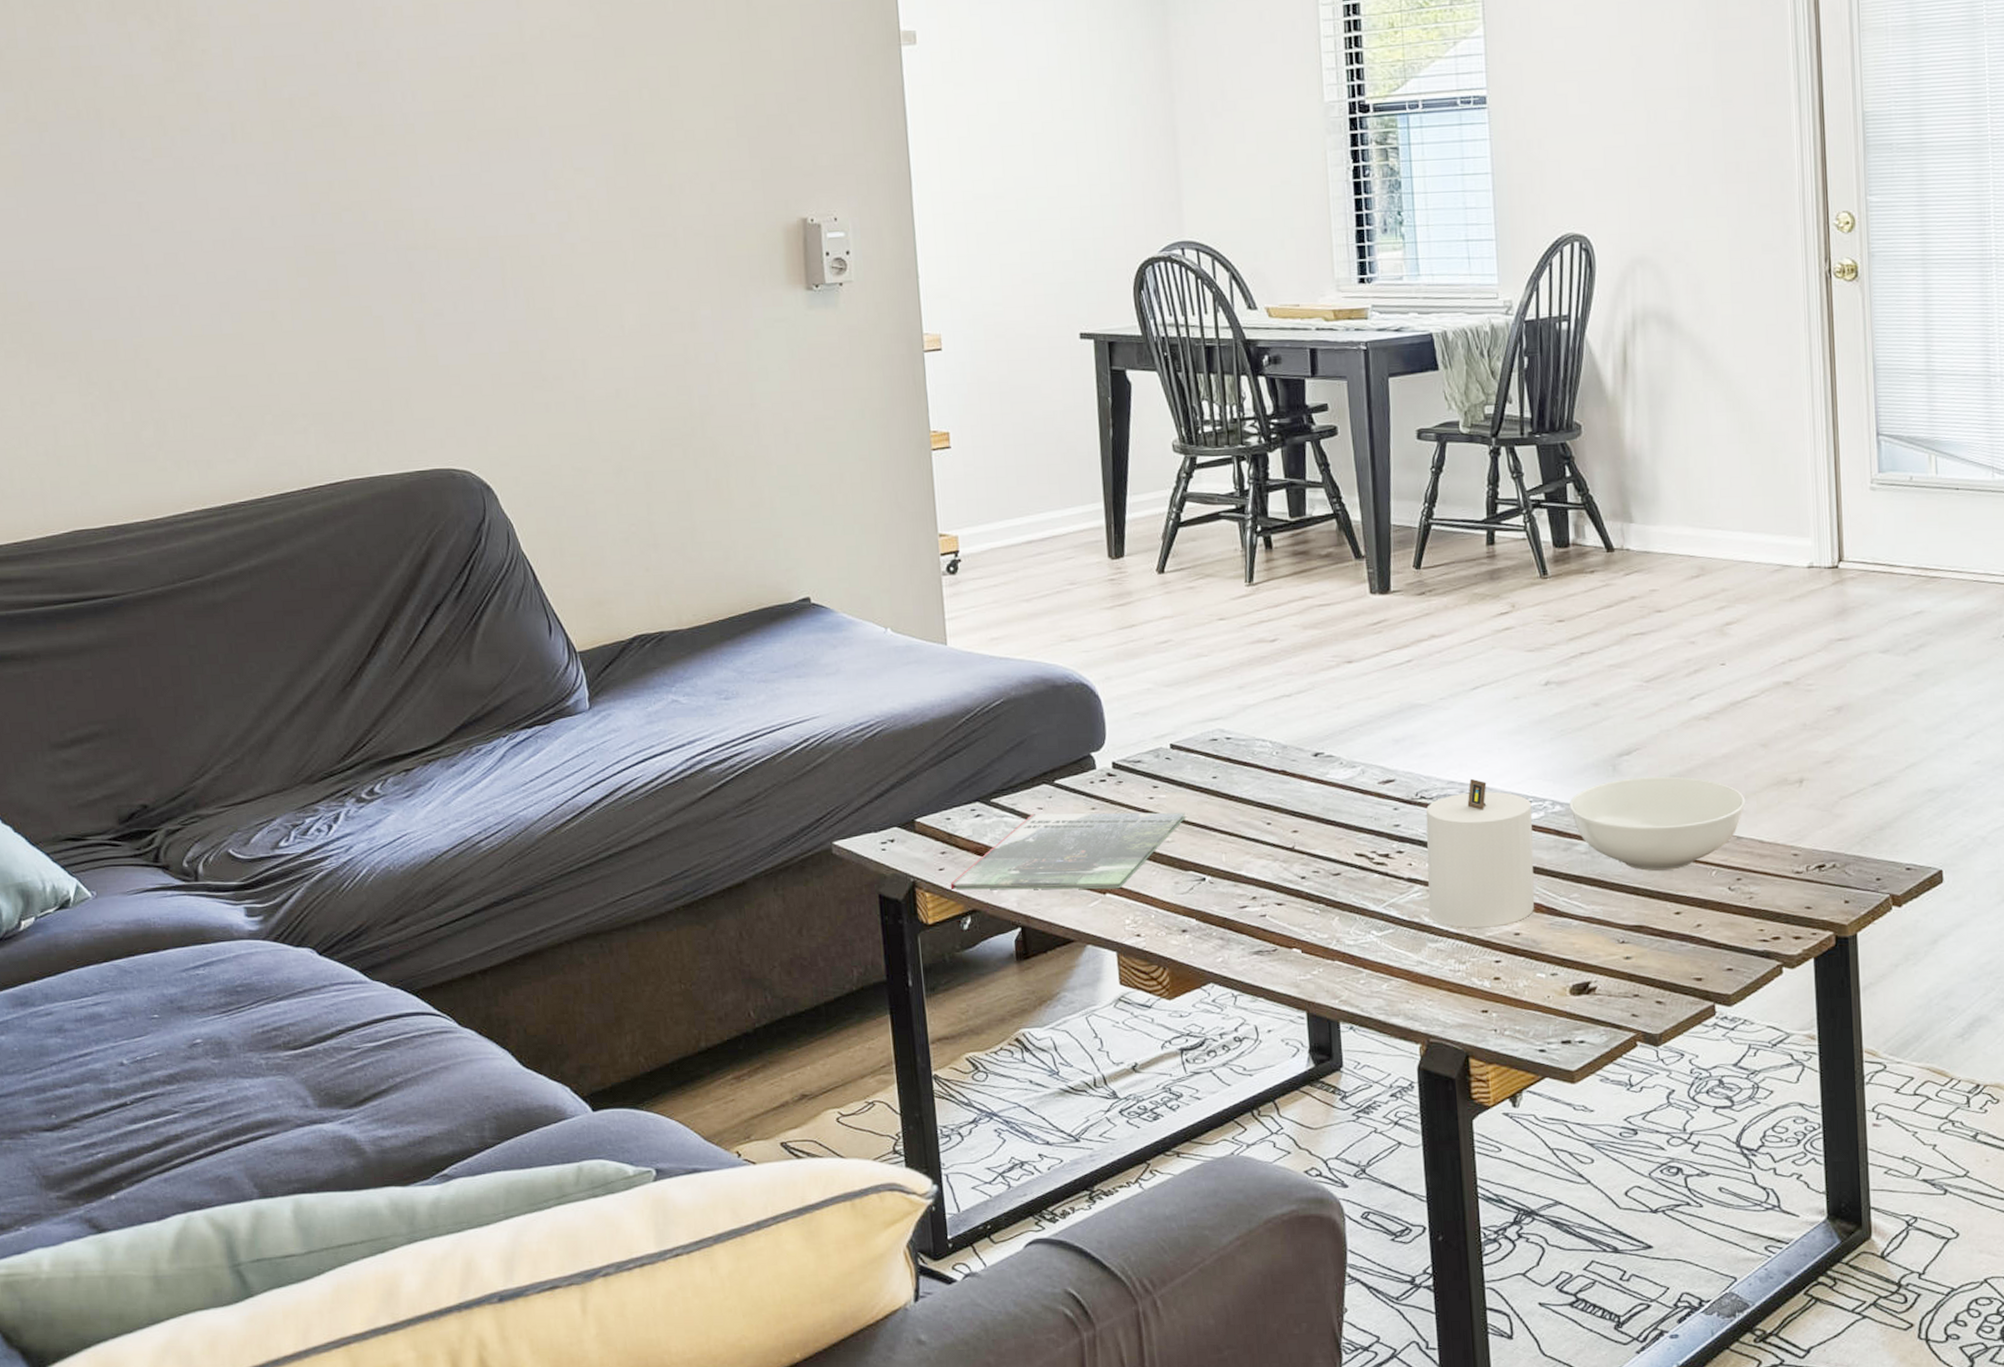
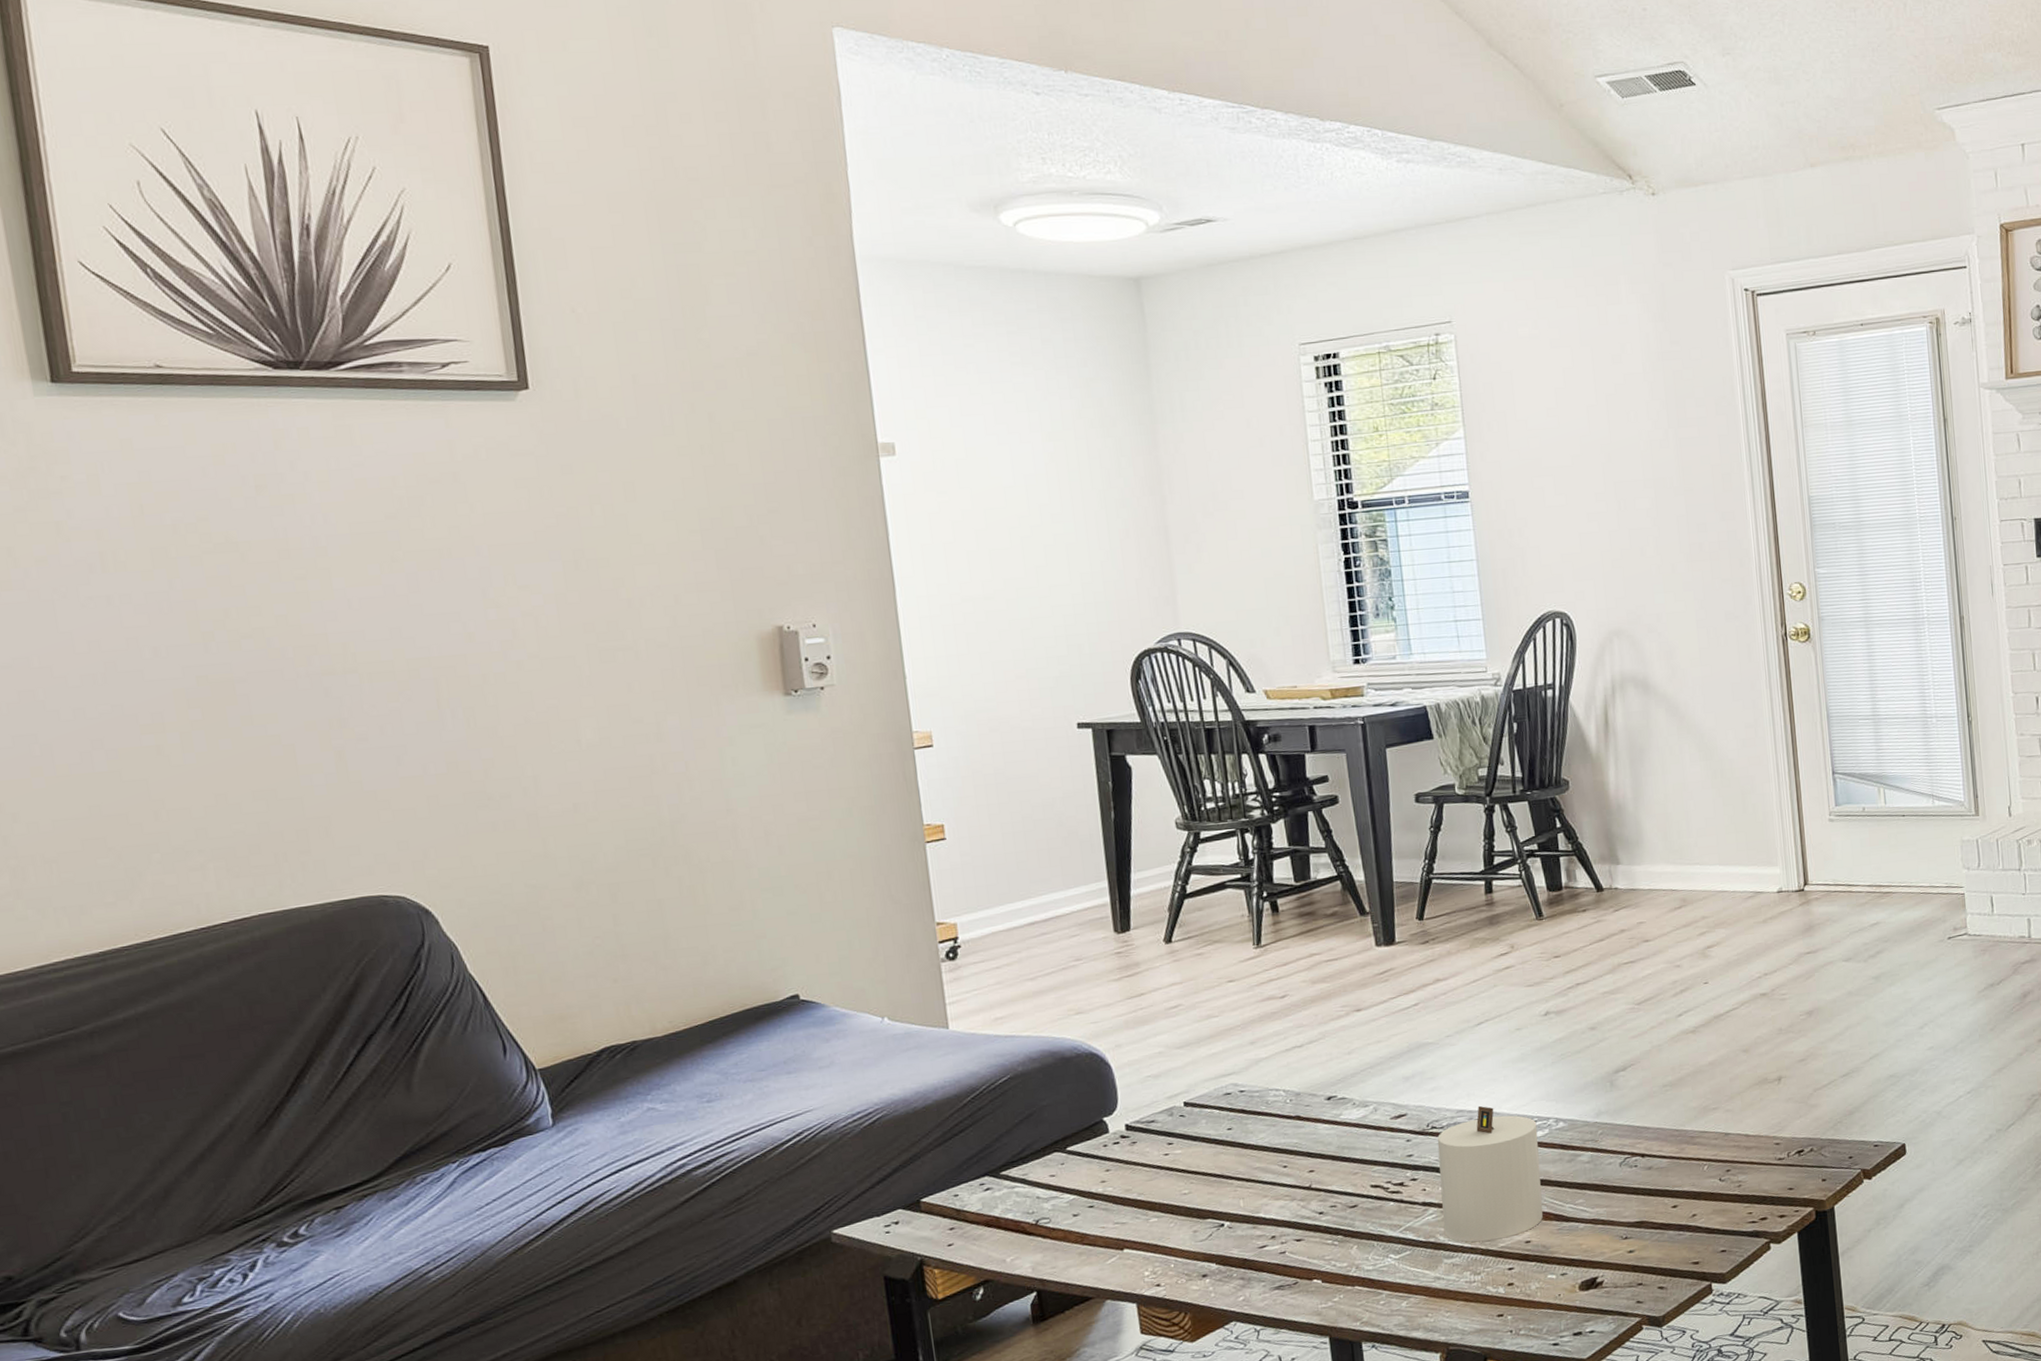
magazine: present [950,812,1186,890] -> none [960,1165,1202,1263]
bowl: present [1569,776,1746,872] -> none [1571,1085,1732,1173]

